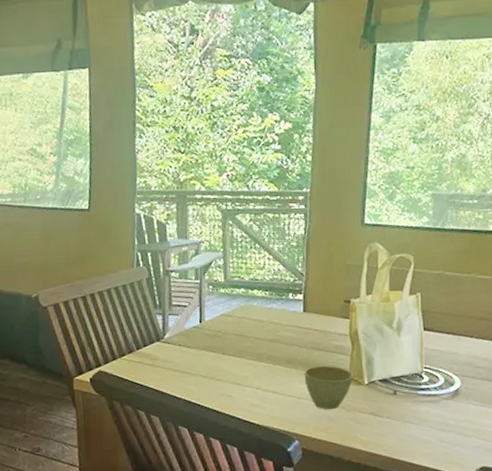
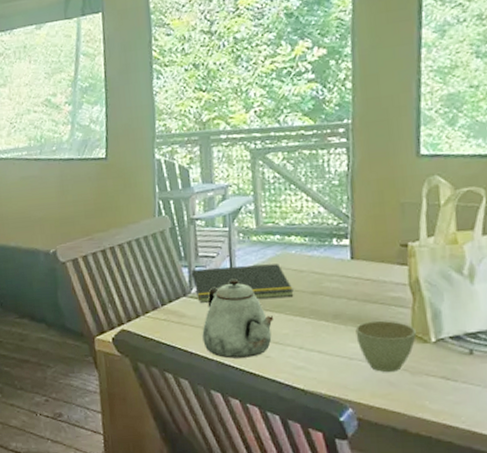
notepad: none [163,314,254,348] -> present [189,264,294,303]
teapot: none [173,327,235,398] -> present [202,279,273,359]

